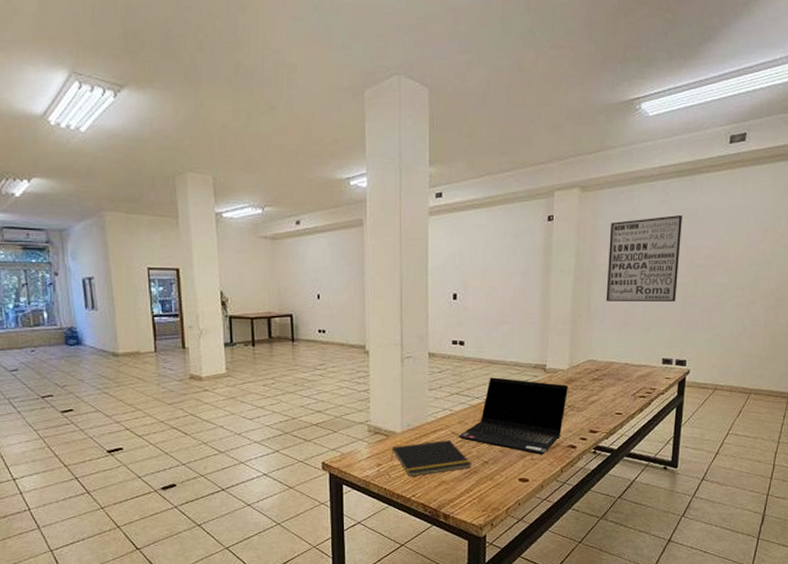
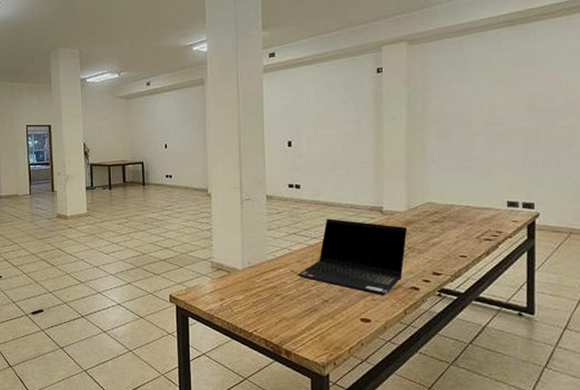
notepad: present [390,440,471,477] -> none [232,278,311,313]
wall art: present [606,215,682,301] -> none [440,62,518,146]

